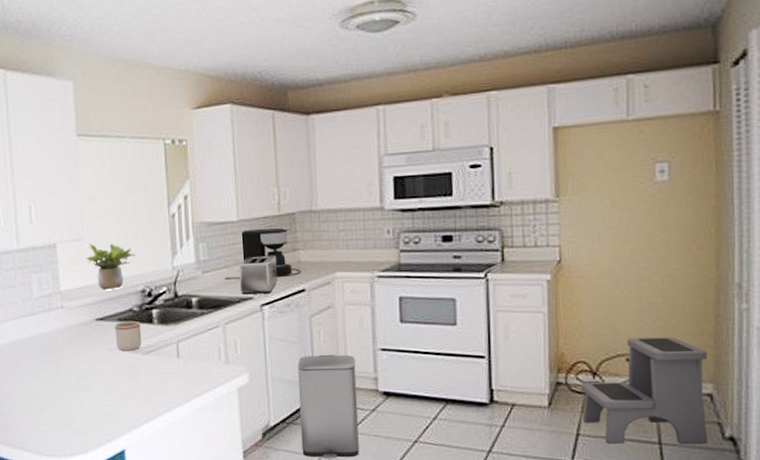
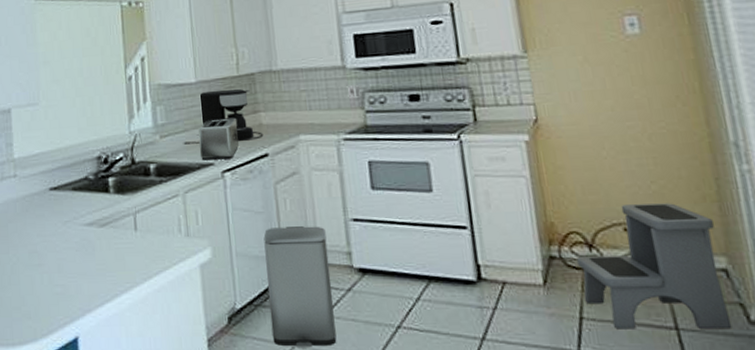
potted plant: present [85,243,135,290] -> none [40,107,91,157]
mug: present [114,320,142,351] -> none [69,190,98,224]

